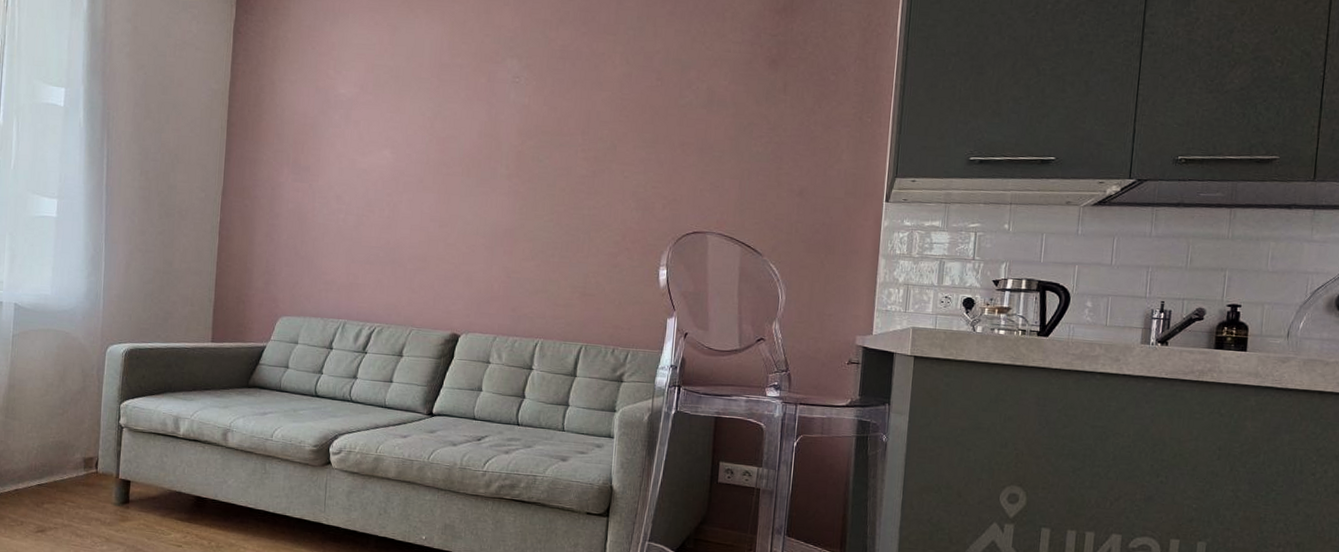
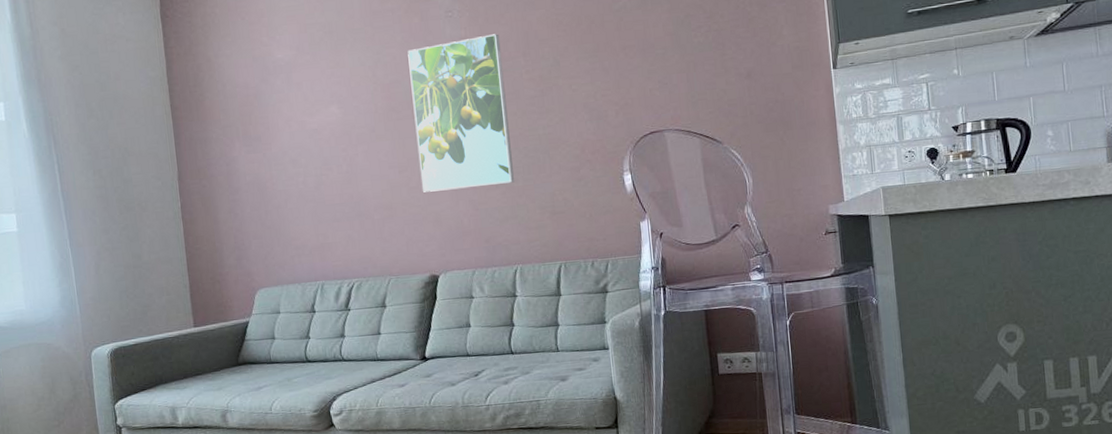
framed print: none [459,107,562,257] -> present [407,34,514,193]

